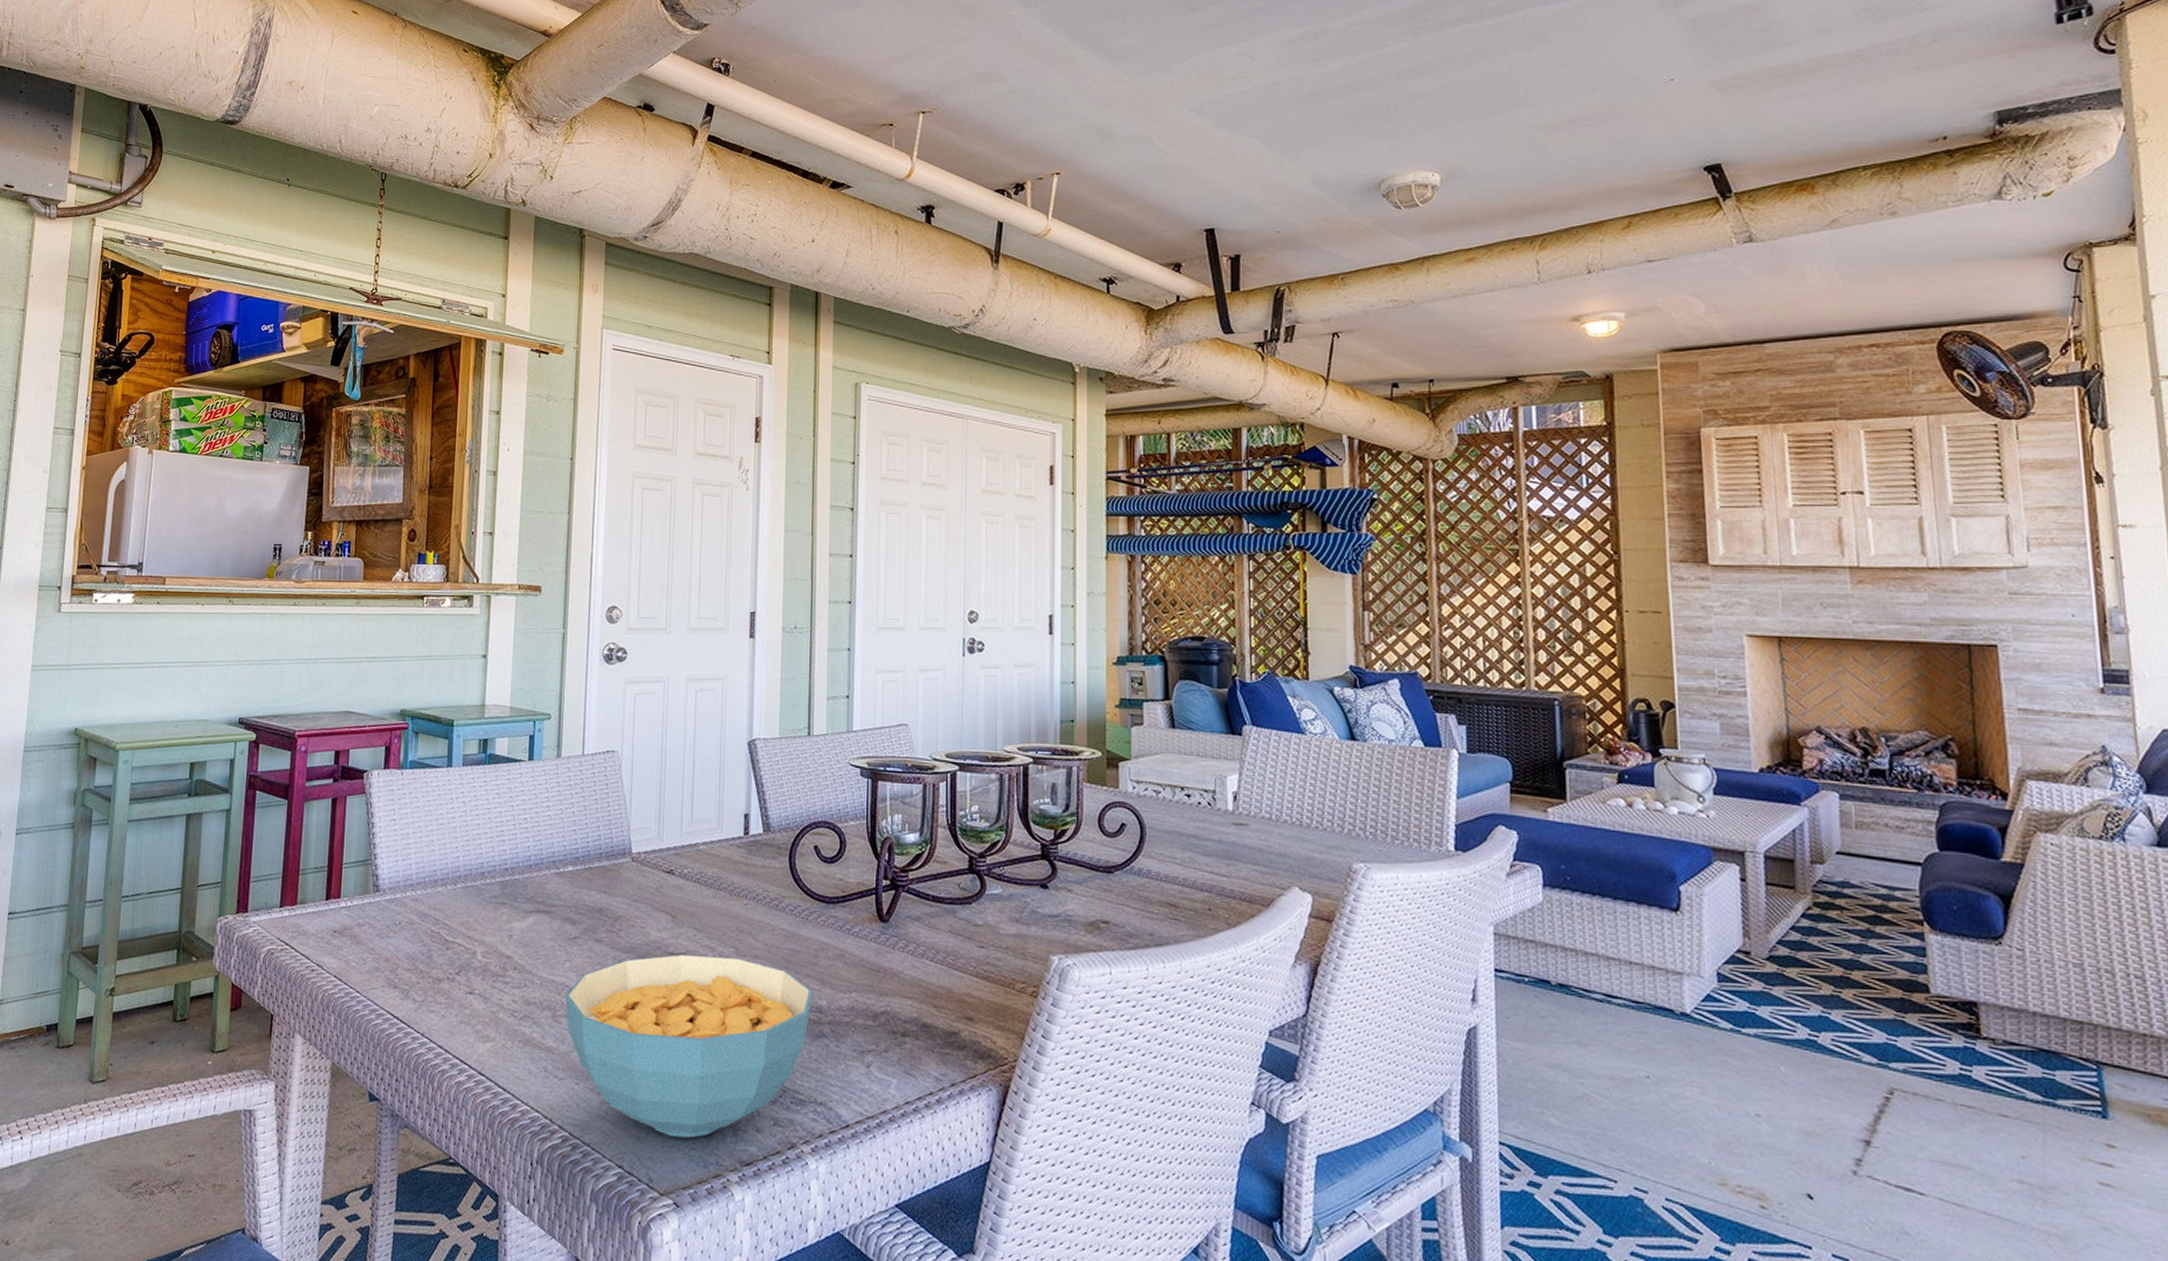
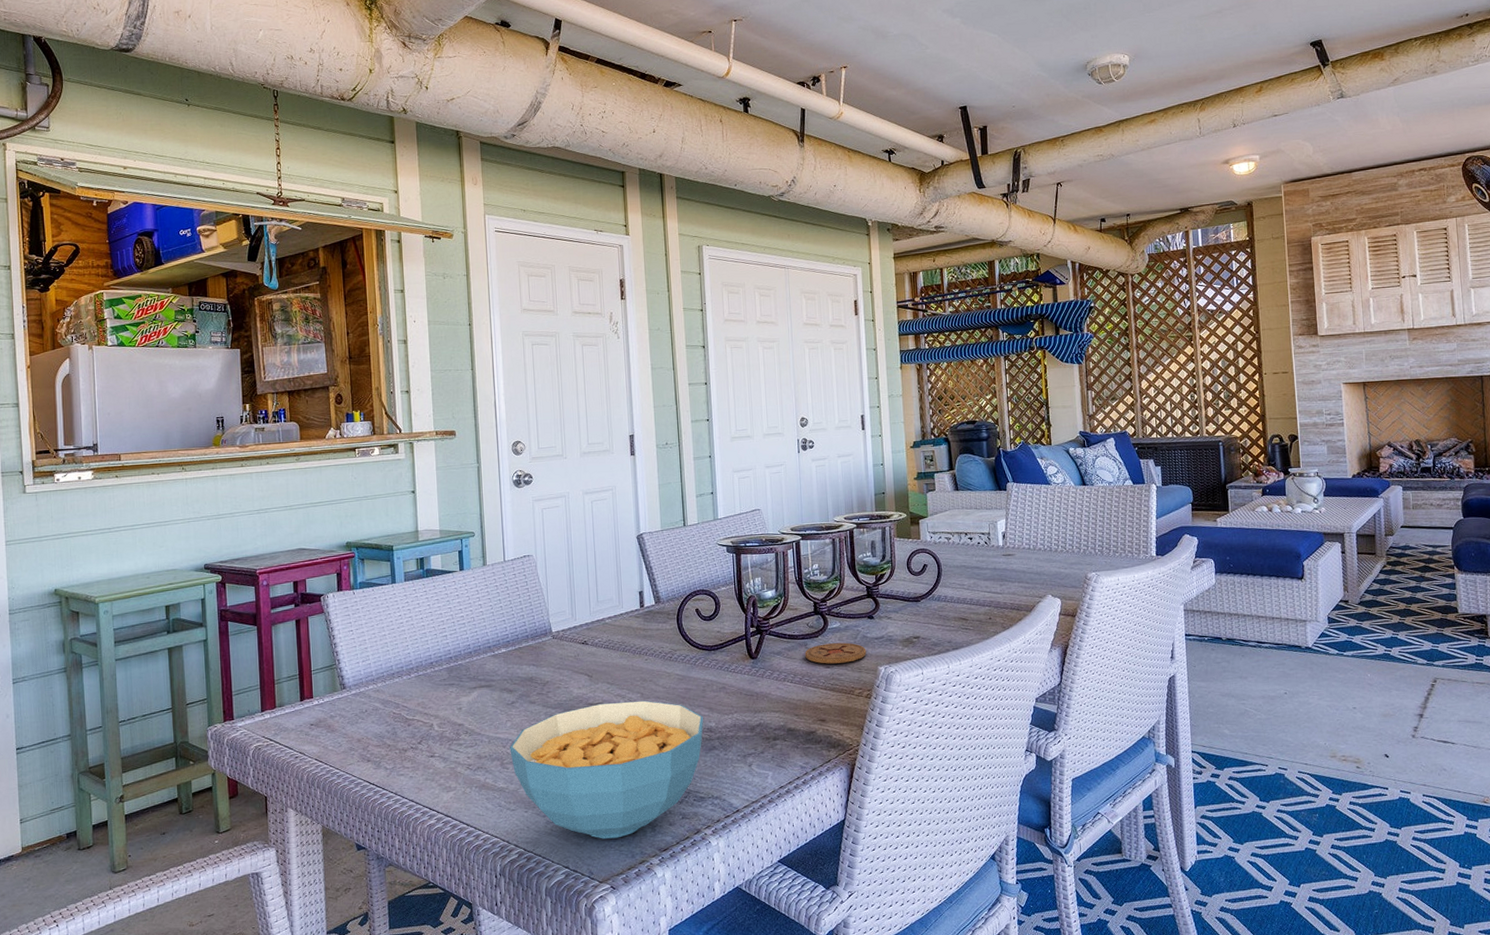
coaster: none [952,914,1035,944] -> present [805,642,867,664]

